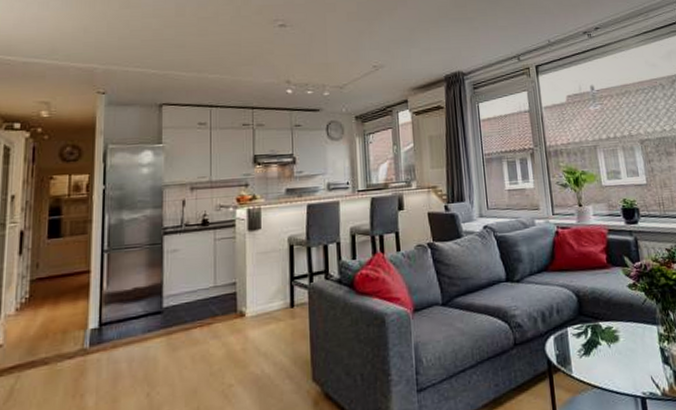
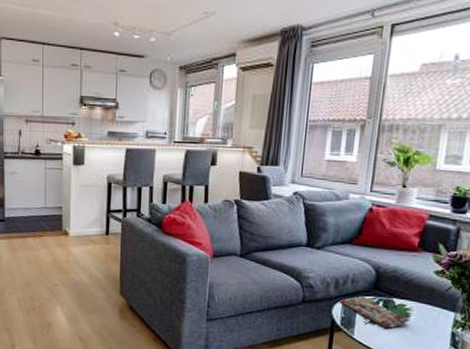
magazine: none [550,325,621,359] -> present [339,296,411,329]

